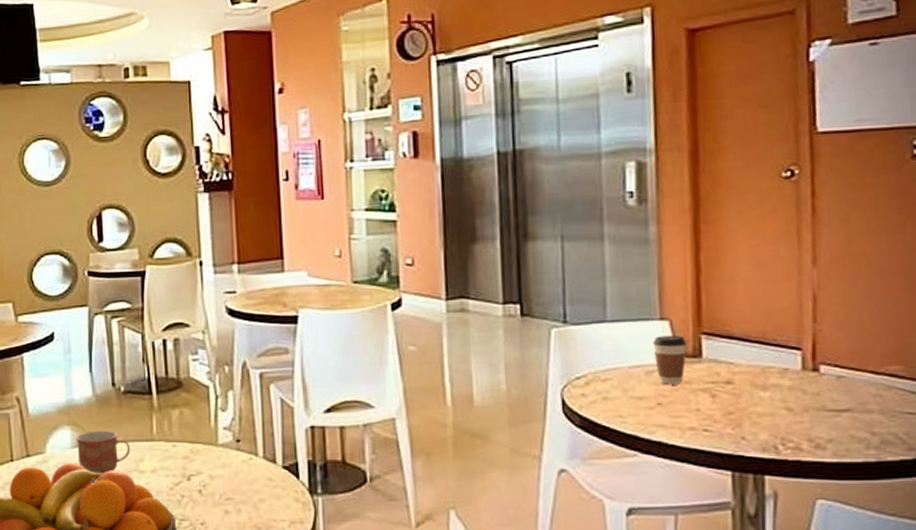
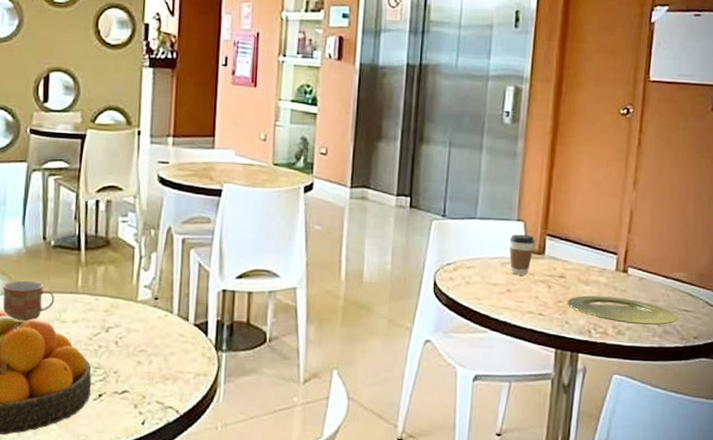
plate: none [740,402,900,435] -> present [567,295,678,326]

